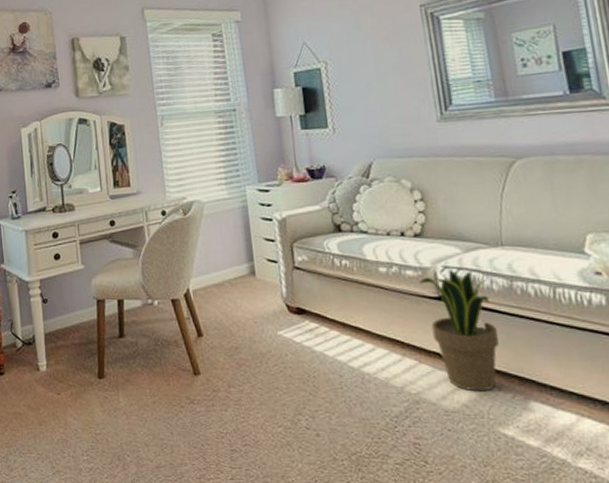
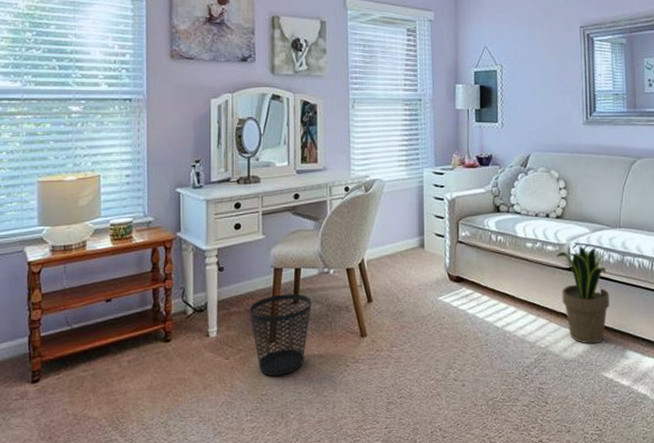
wastebasket: none [75,327,138,414] -> present [249,294,311,376]

